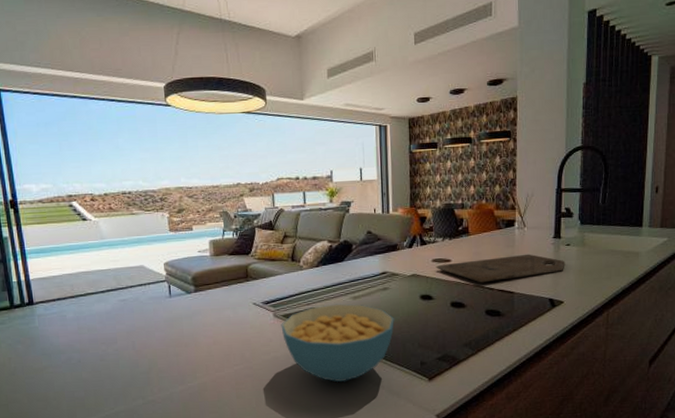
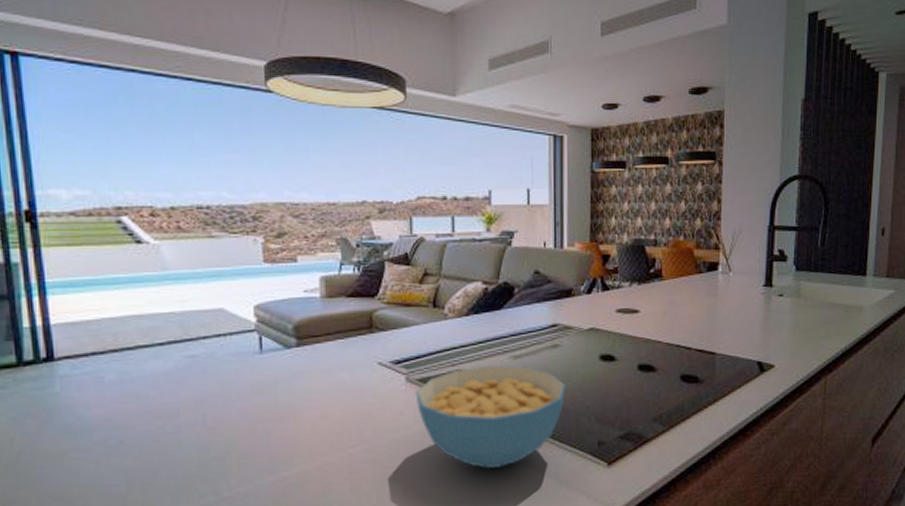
cutting board: present [435,254,565,283] -> none [620,305,777,341]

